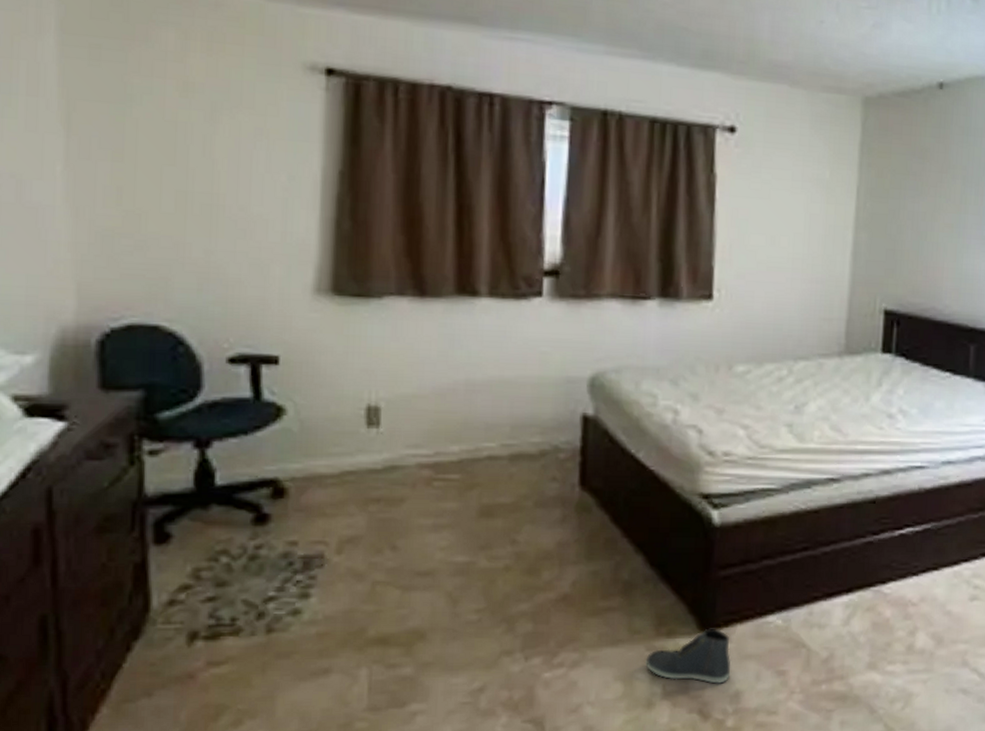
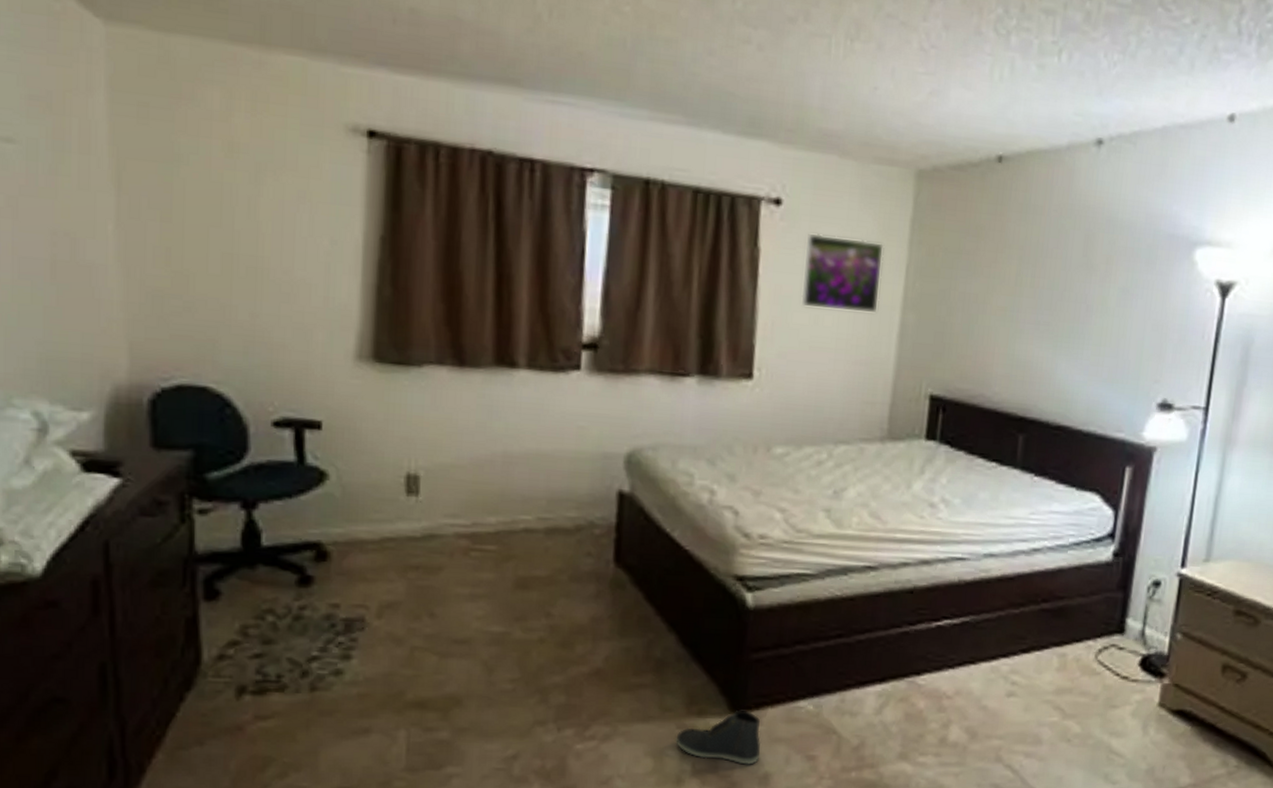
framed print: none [756,158,836,234] -> present [800,233,884,314]

